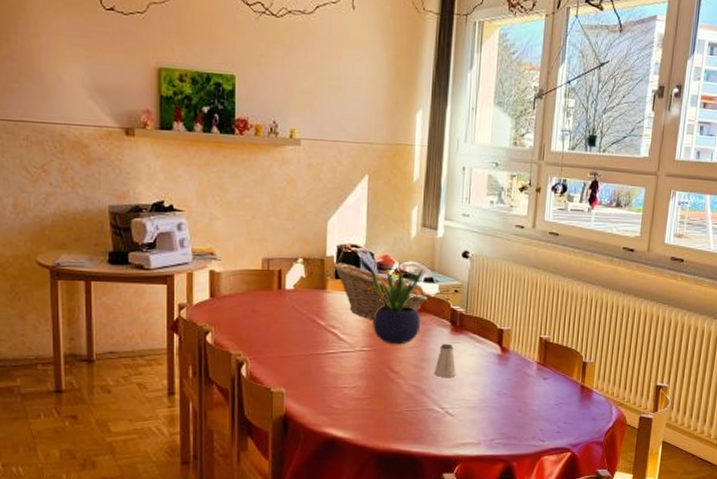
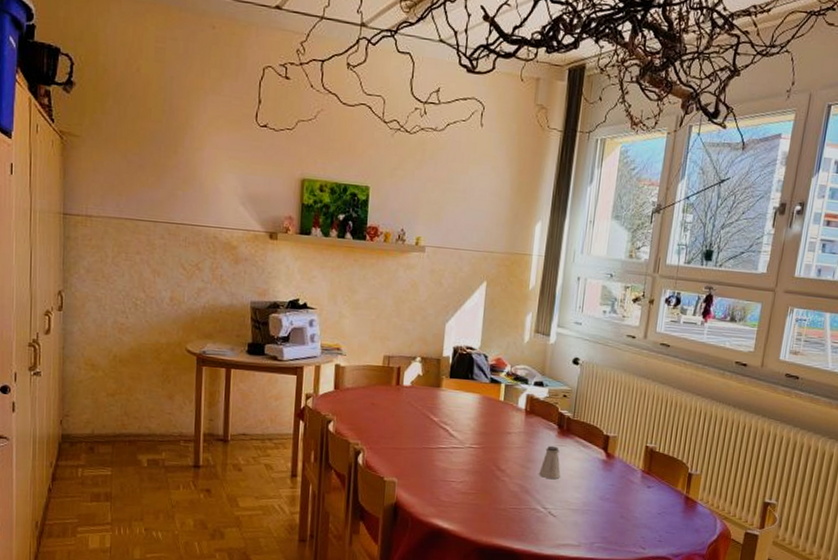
fruit basket: present [333,262,428,321] -> none [448,363,537,420]
potted plant: present [366,267,424,345] -> none [479,369,535,445]

